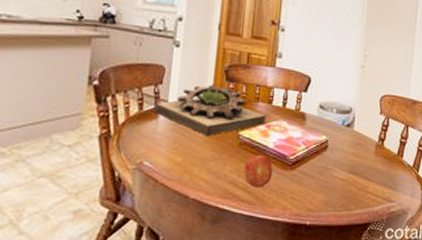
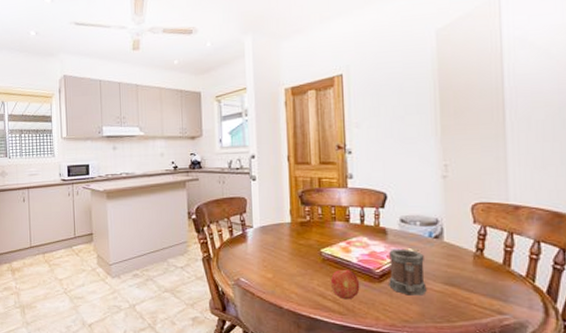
succulent planter: present [155,84,266,136] -> none [243,209,345,254]
mug: none [300,135,335,184] -> present [389,249,427,296]

